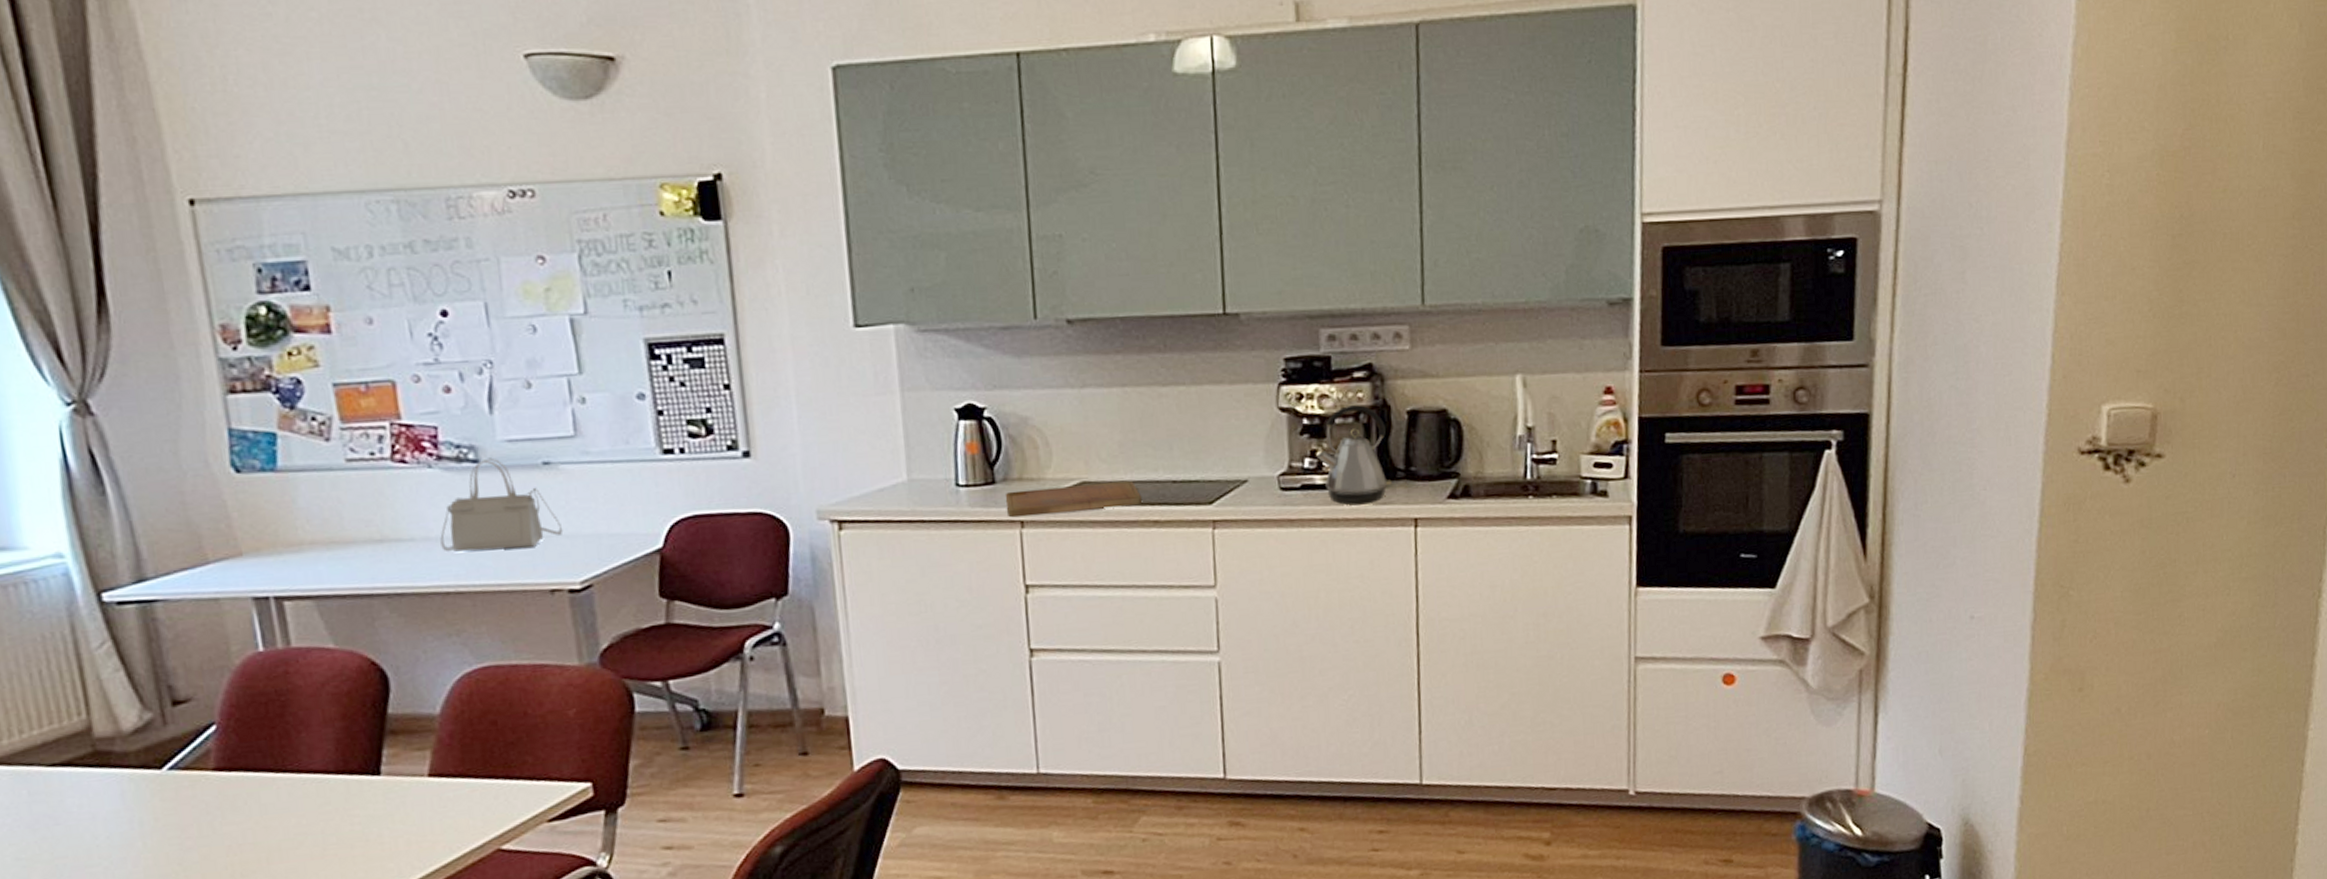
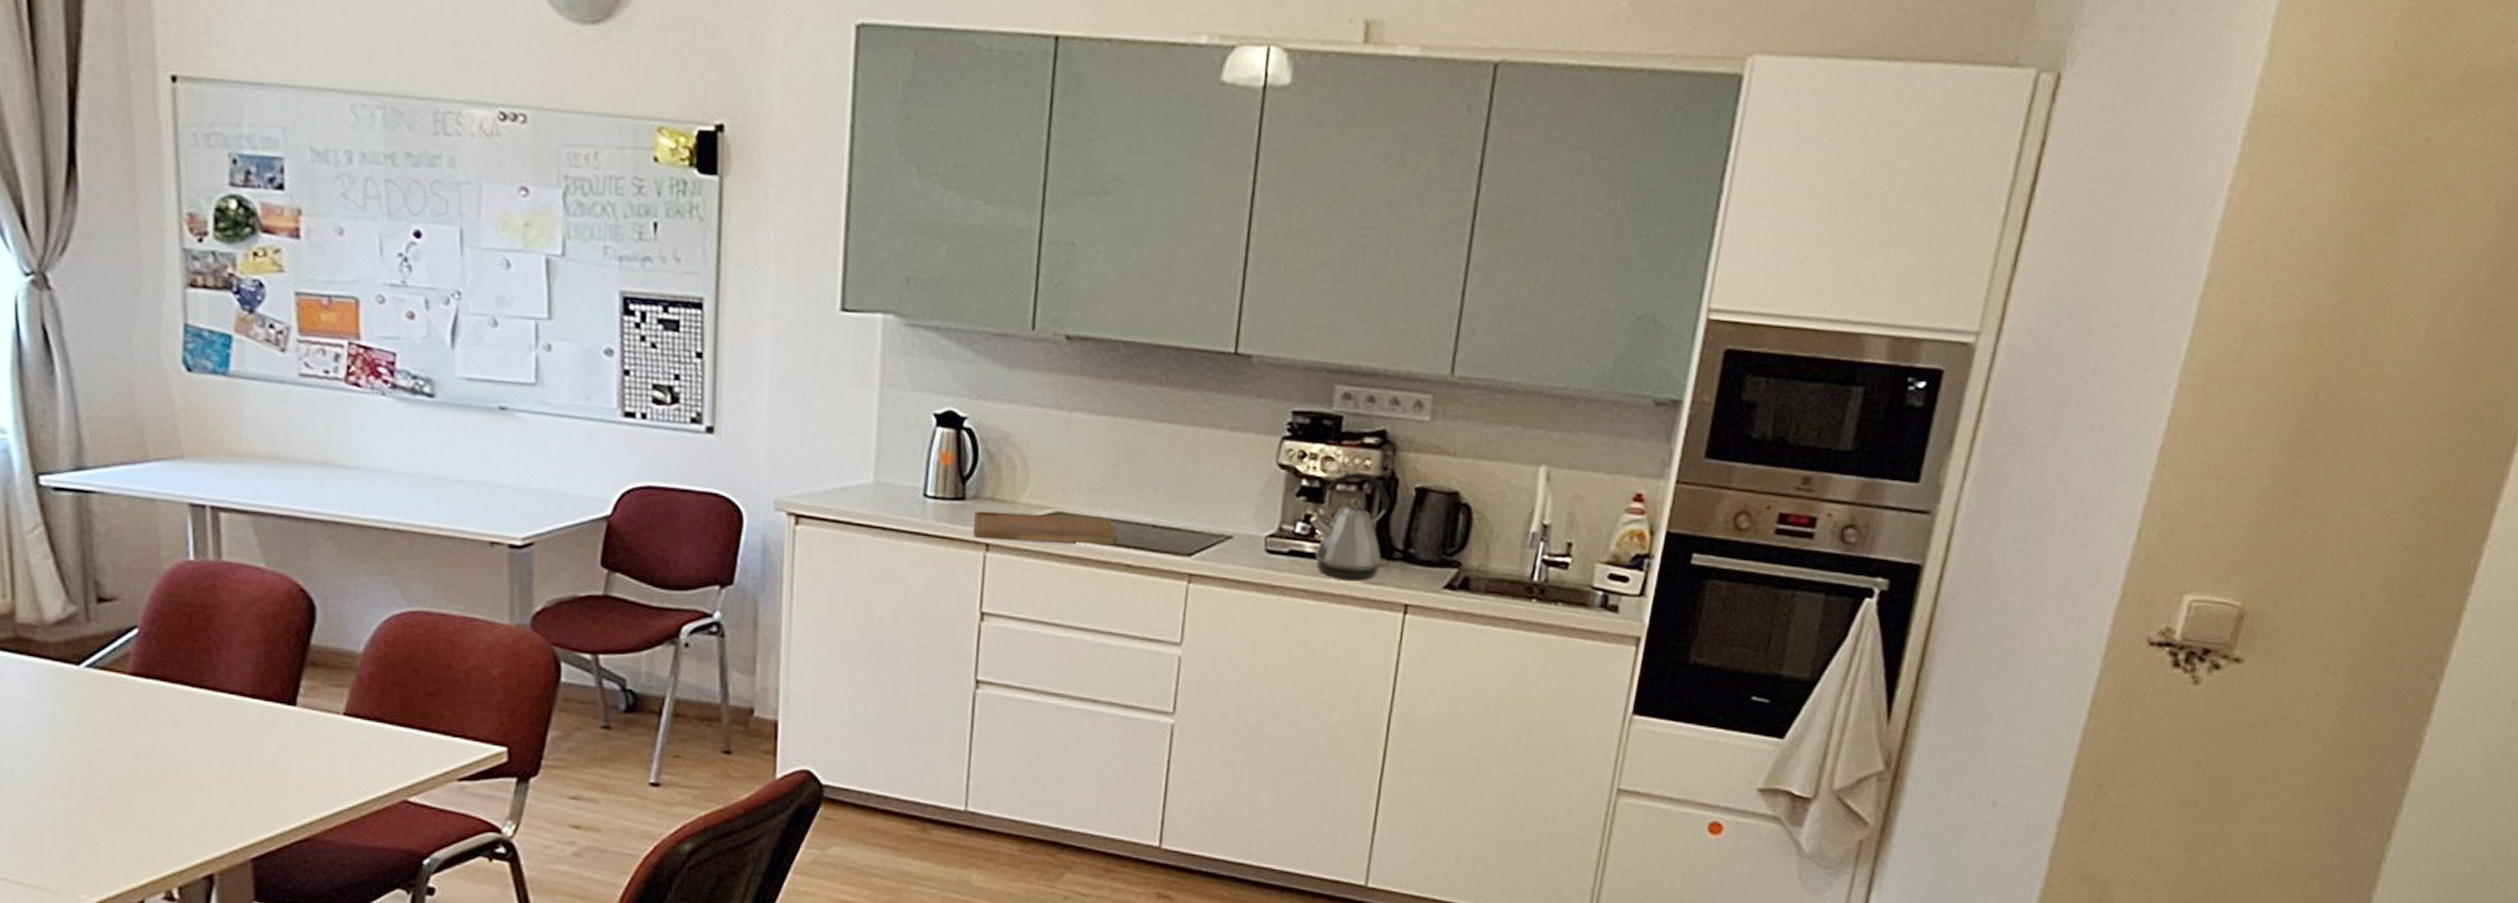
handbag: present [440,457,564,552] -> none [385,394,511,494]

